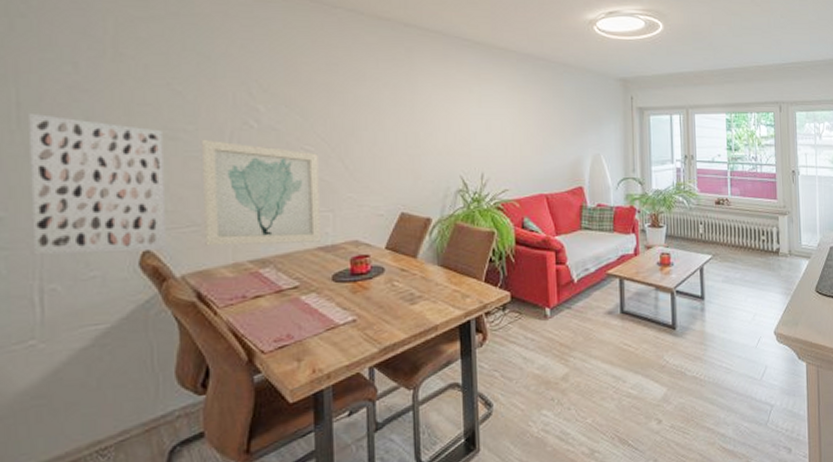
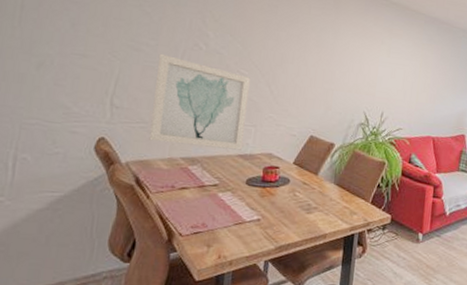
wall art: present [29,114,167,255] -> none [13,15,130,140]

